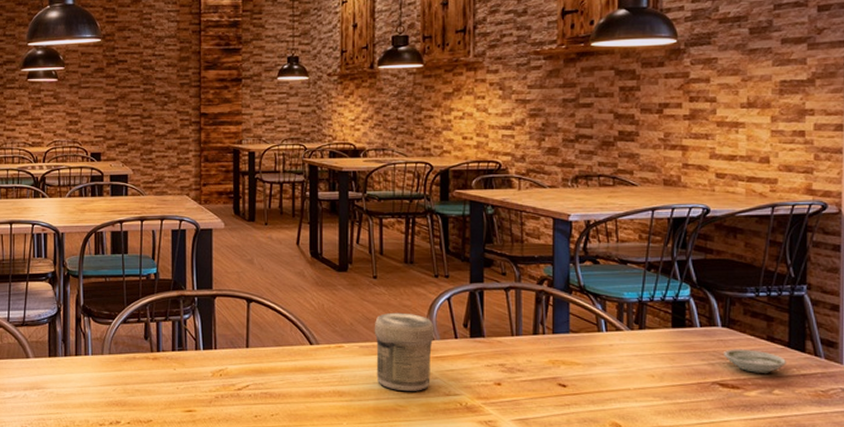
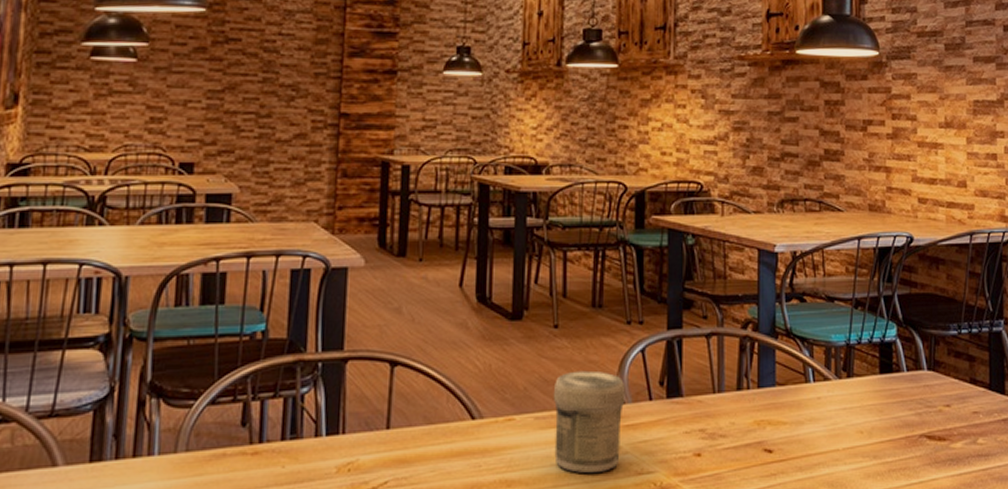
saucer: present [724,349,787,373] -> none [930,394,989,421]

